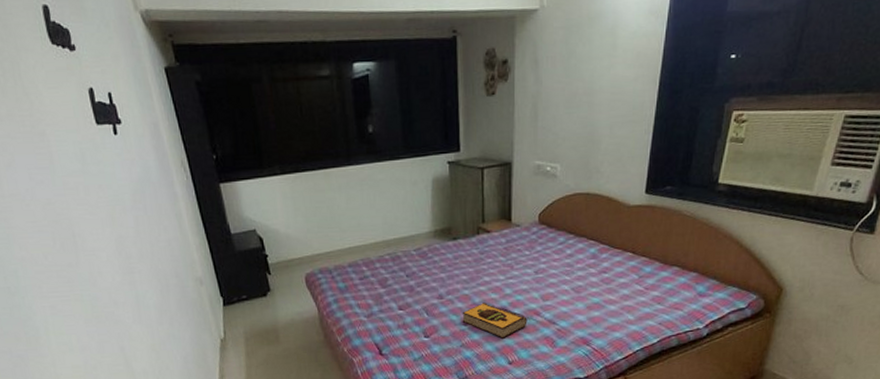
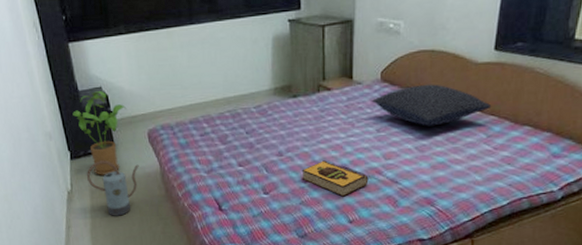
house plant: none [225,234,283,322] -> present [73,91,127,175]
watering can: none [241,306,297,364] -> present [87,160,139,216]
pillow: none [529,226,643,268] -> present [371,84,492,126]

